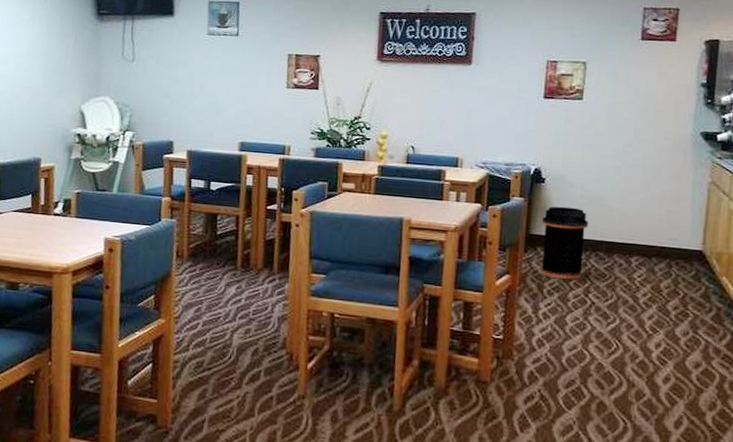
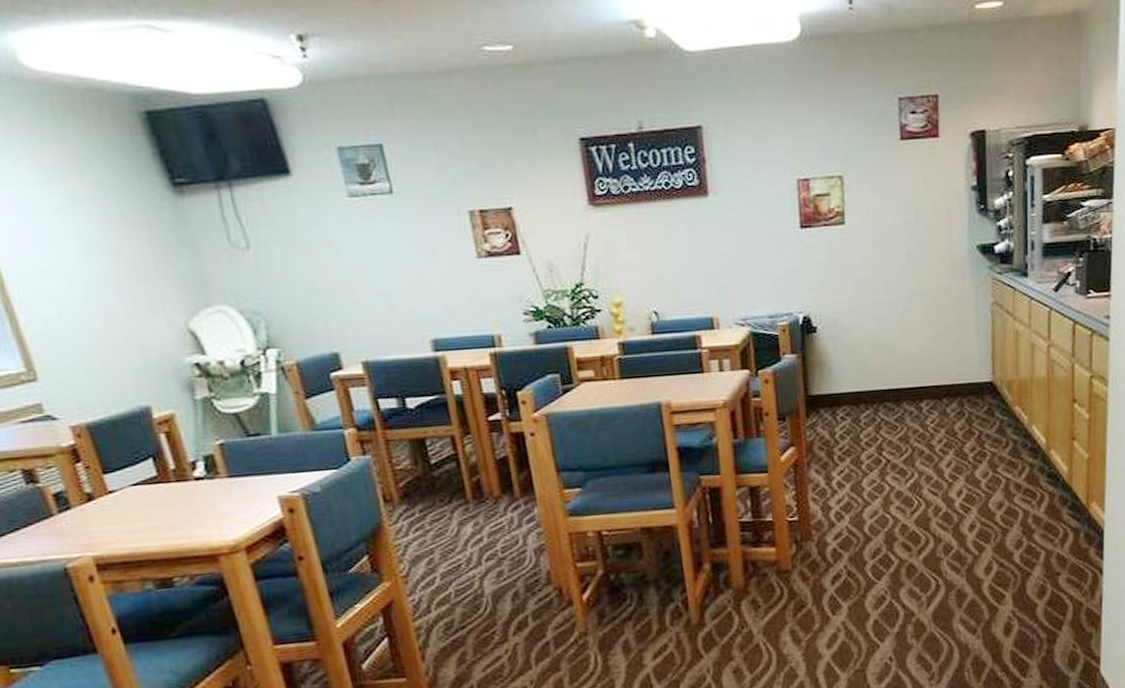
trash can: present [542,206,589,280] -> none [820,356,872,442]

